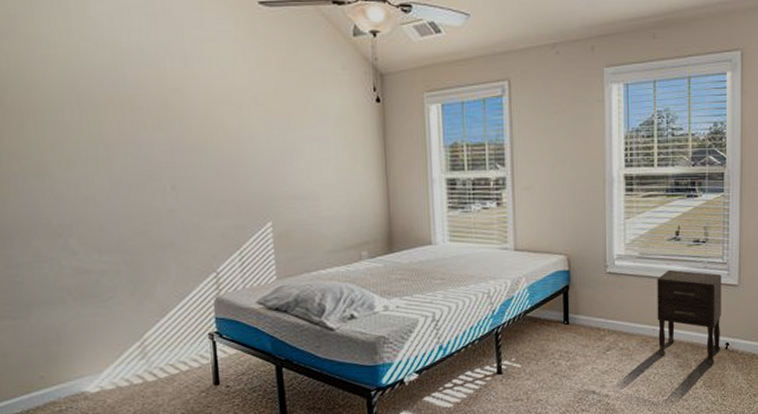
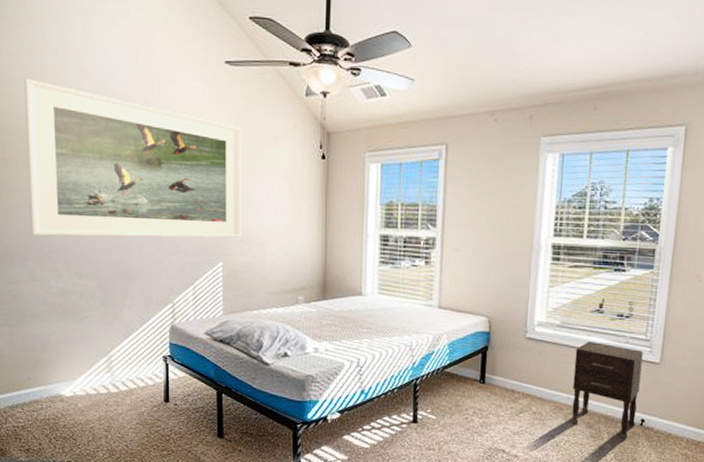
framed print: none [13,28,292,209] -> present [24,78,242,238]

